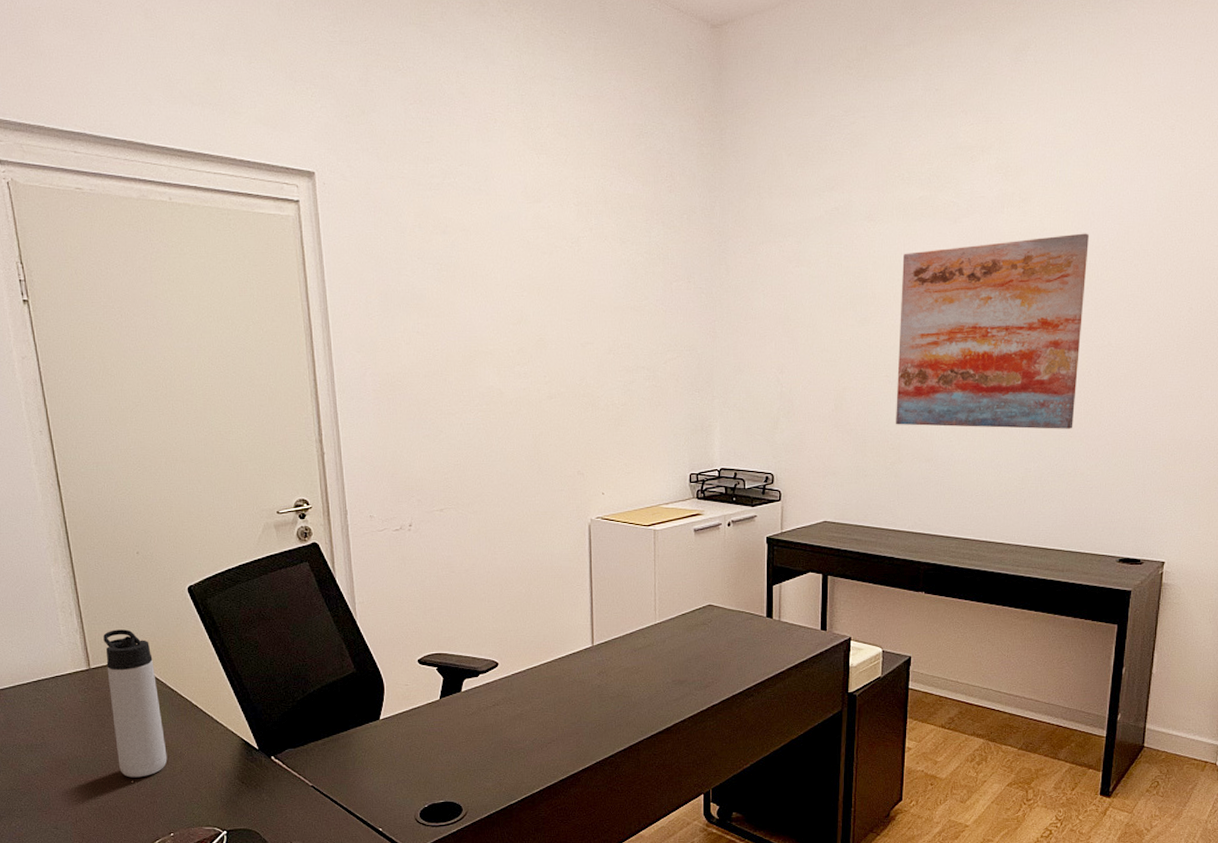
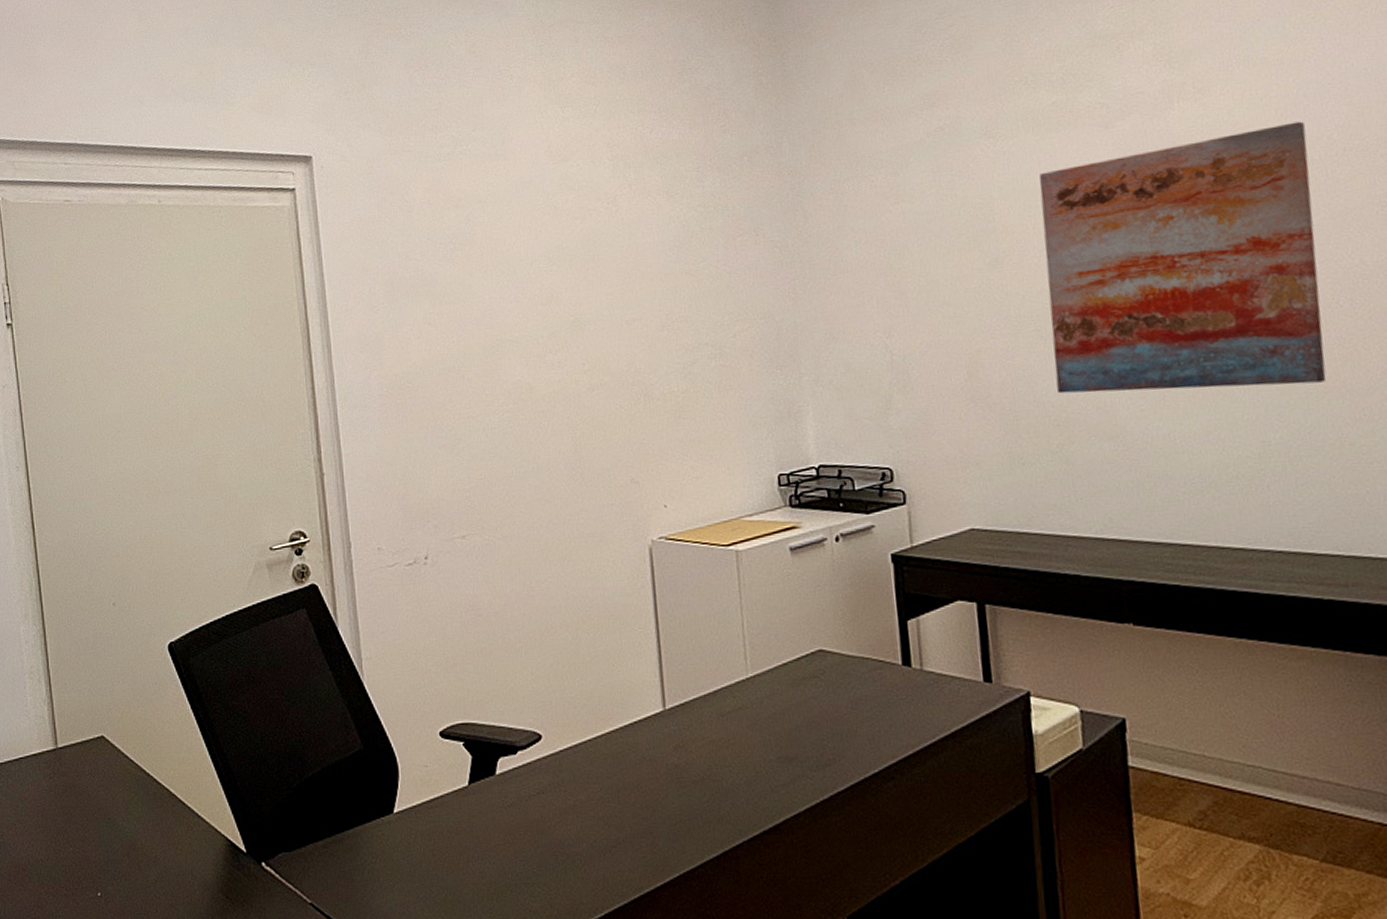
thermos bottle: present [103,629,168,778] -> none [73,698,140,889]

